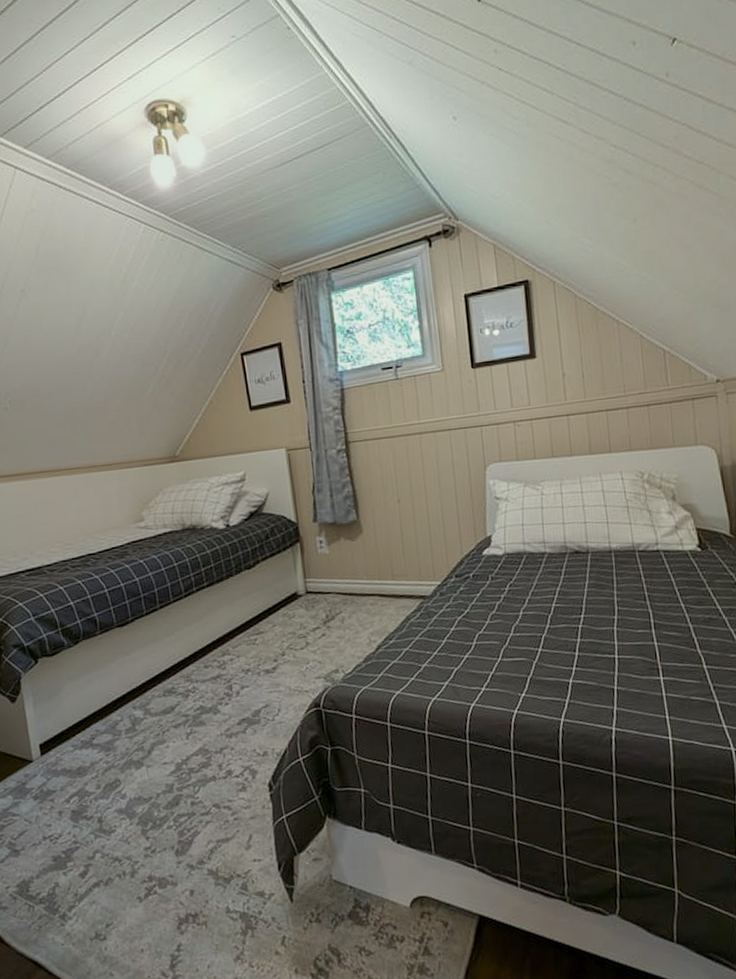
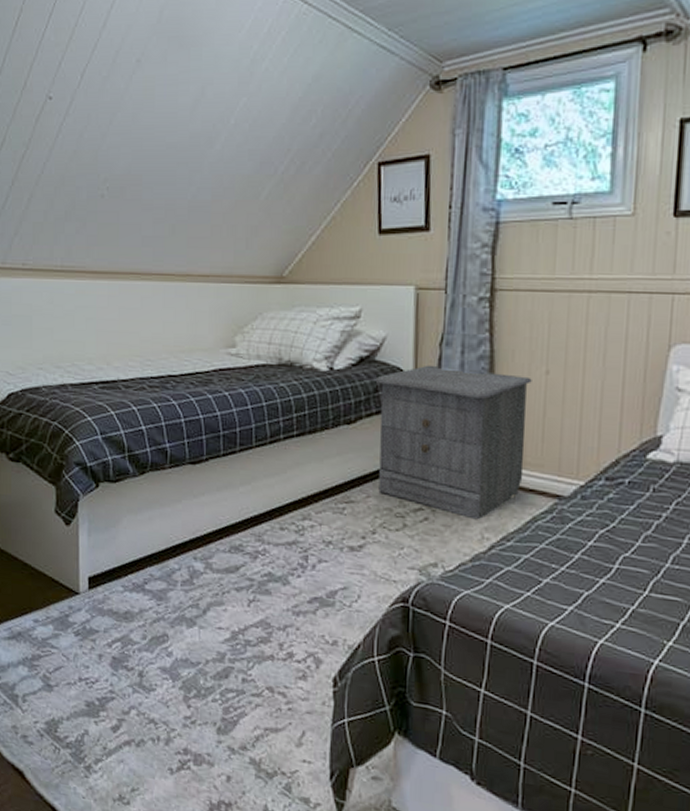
nightstand: none [265,506,394,628] -> present [375,365,532,520]

